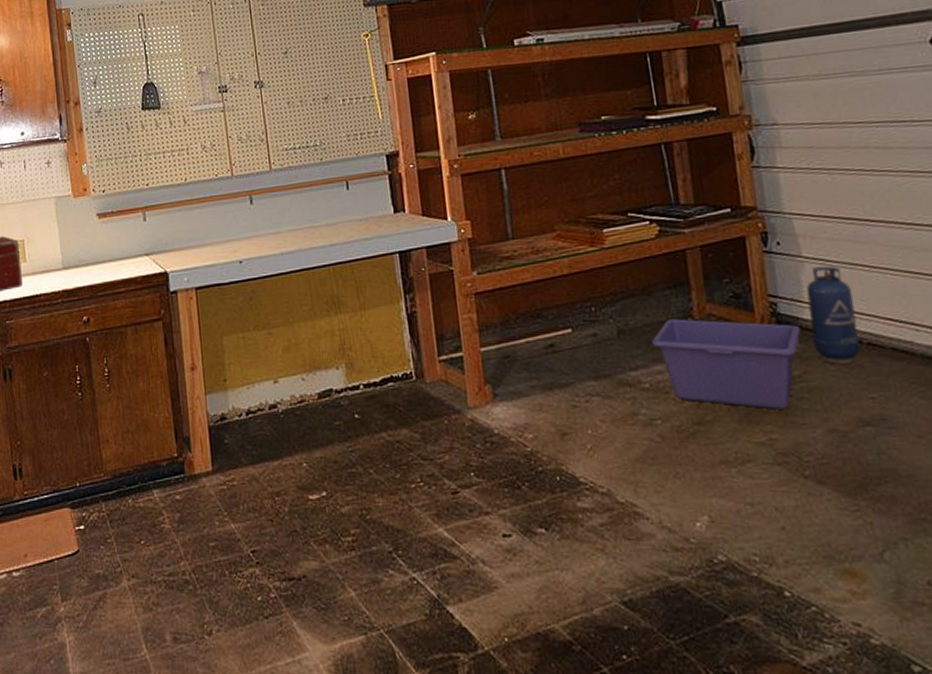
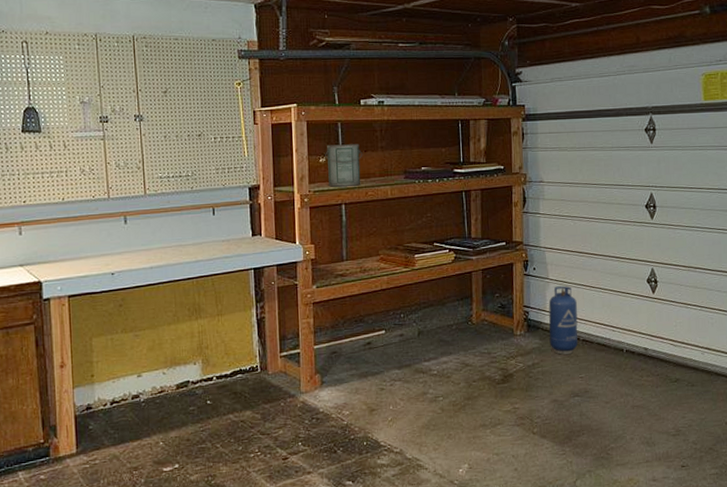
paint can: none [474,93,524,149] -> present [325,144,363,187]
storage bin: present [651,319,801,410] -> none [441,323,542,388]

